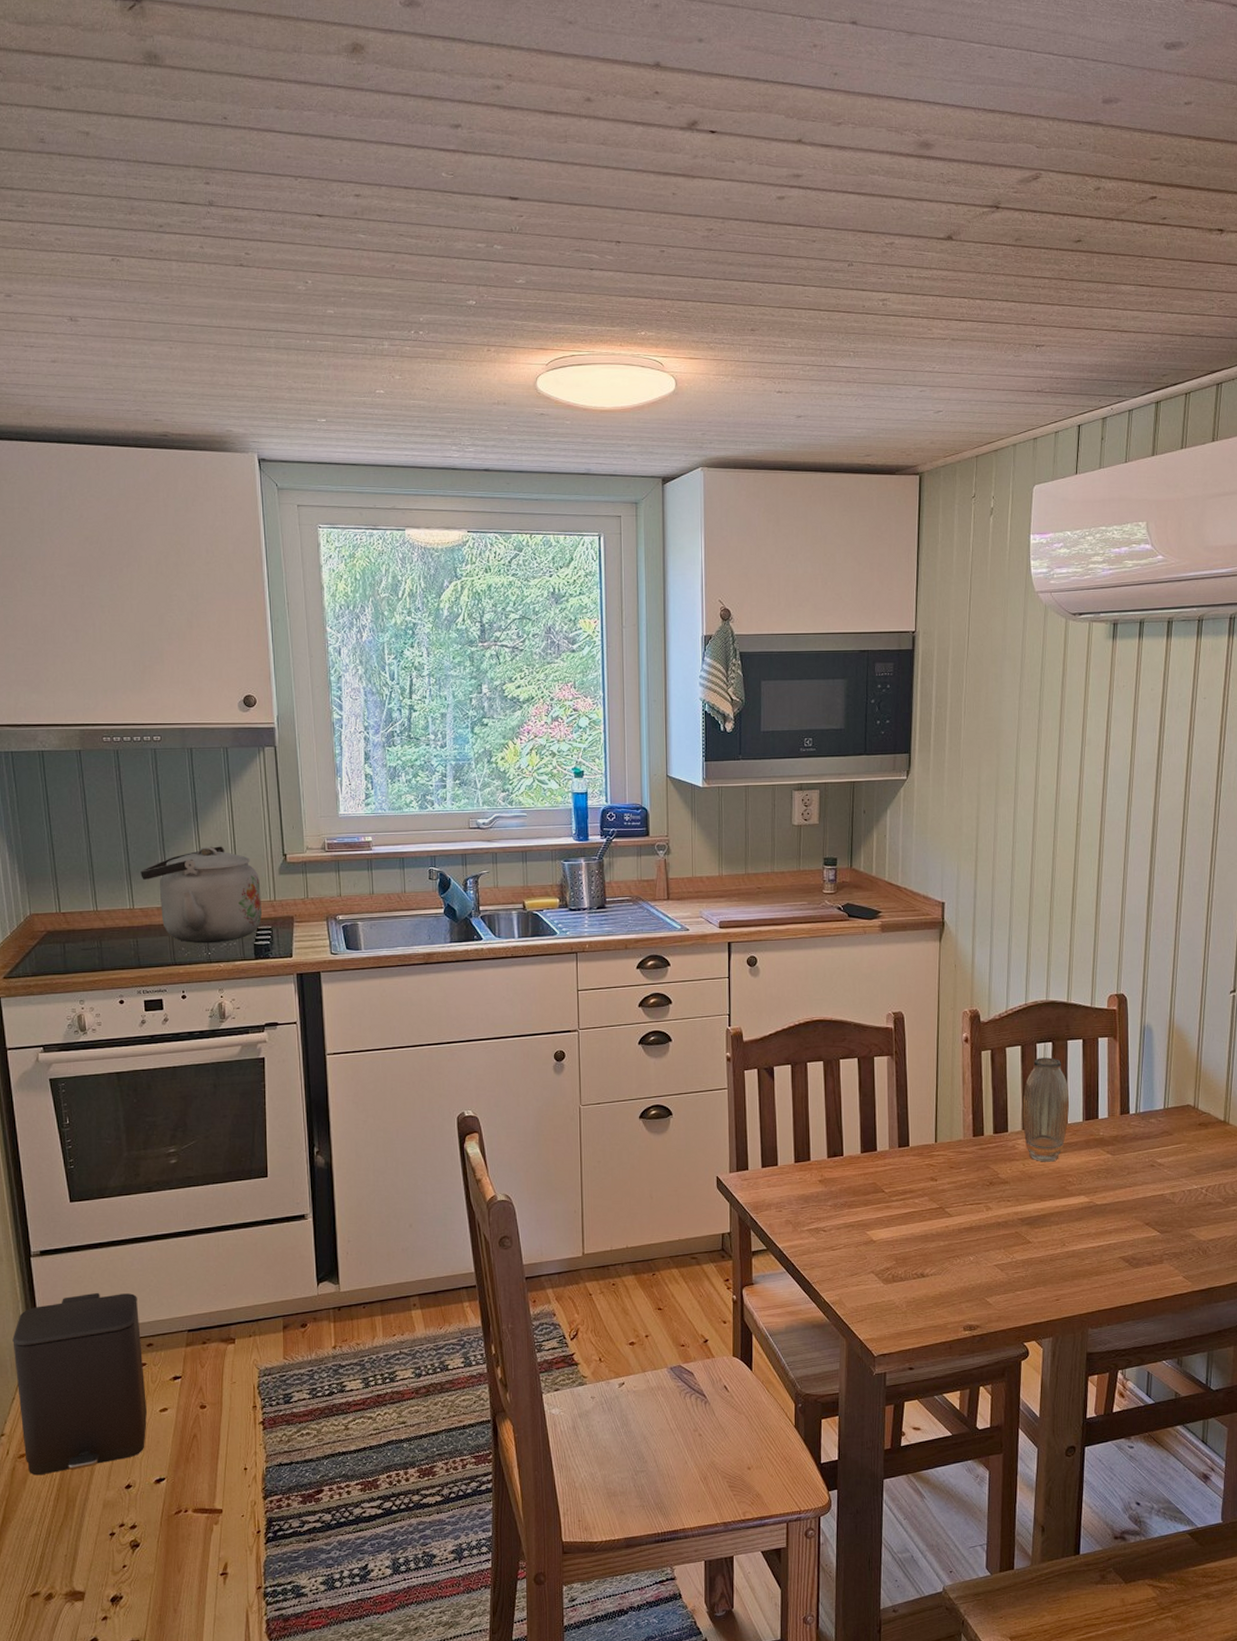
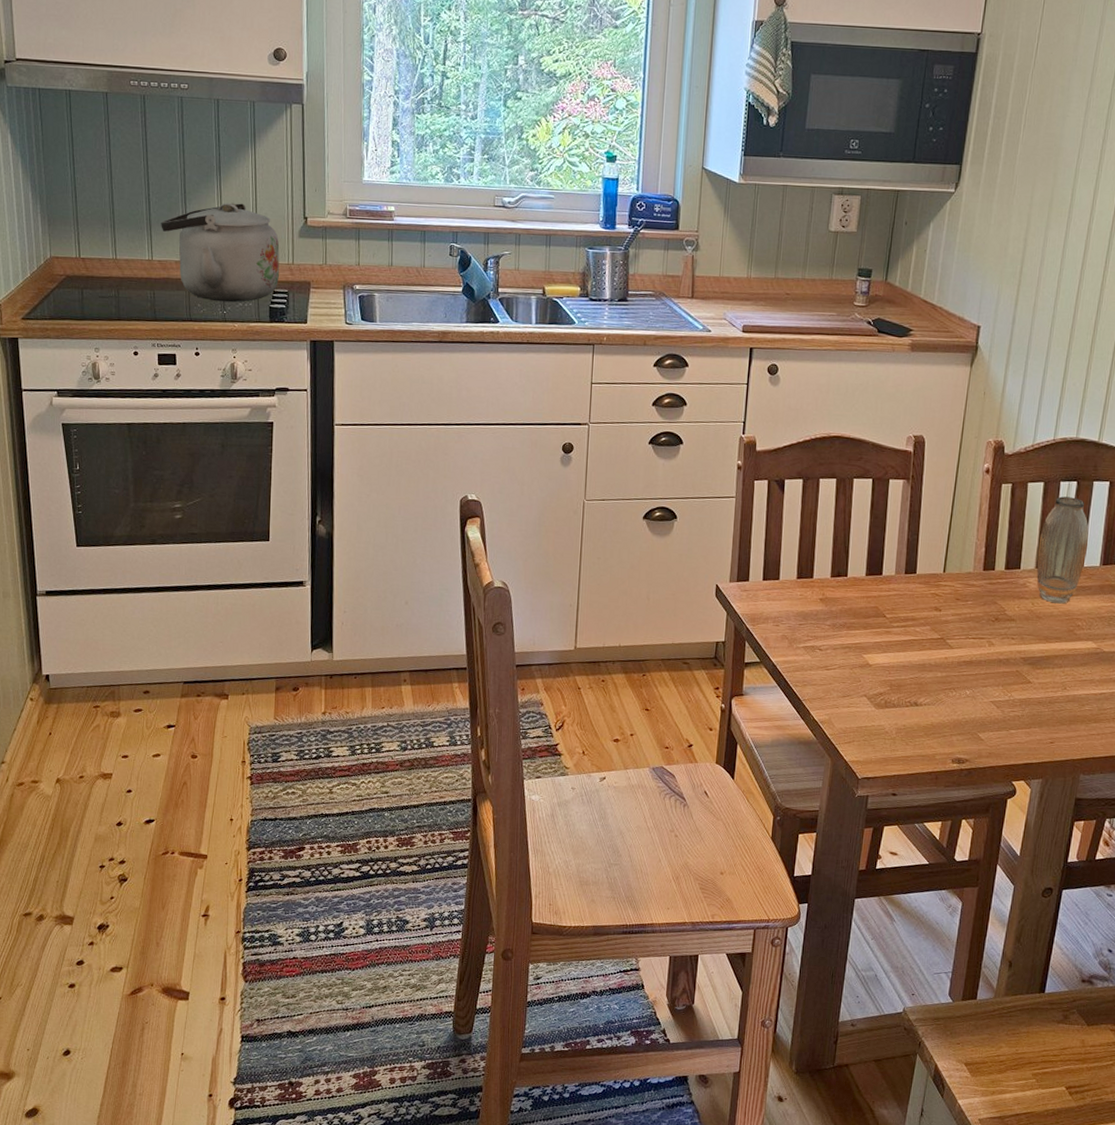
pedal bin: present [12,1292,147,1476] -> none [16,636,141,804]

